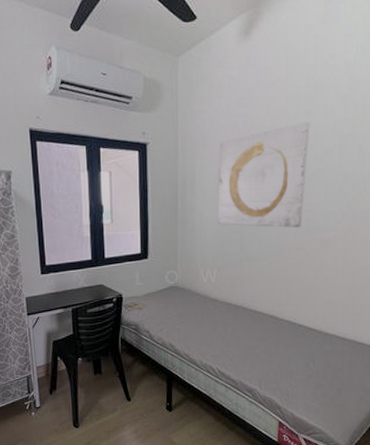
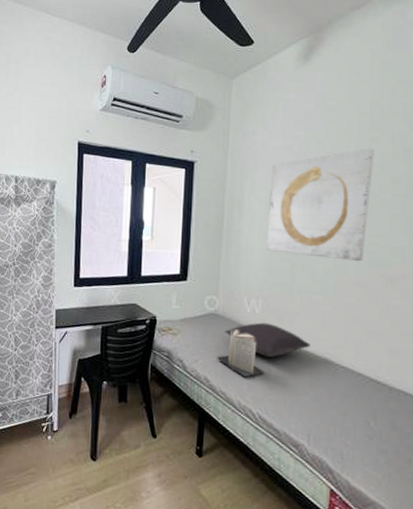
book: none [179,298,222,339] -> present [217,328,266,377]
pillow: none [185,290,259,320] -> present [224,322,310,357]

